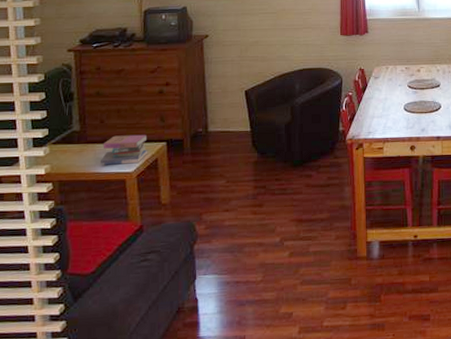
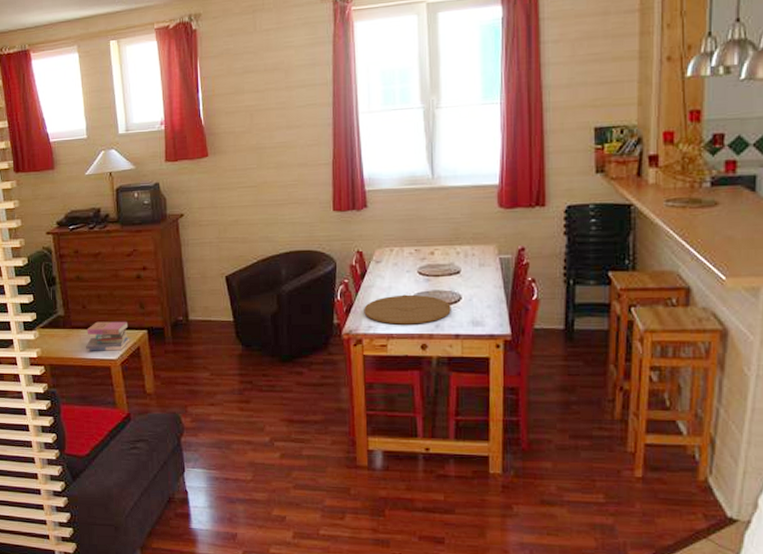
placemat: none [365,104,433,130] -> present [364,294,451,325]

